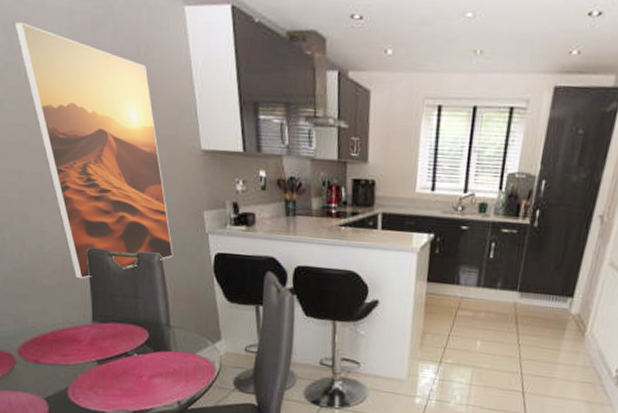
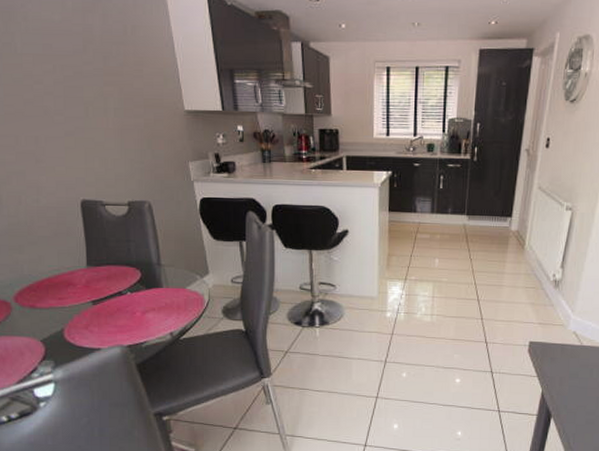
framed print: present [14,21,173,279] -> none [11,8,162,228]

